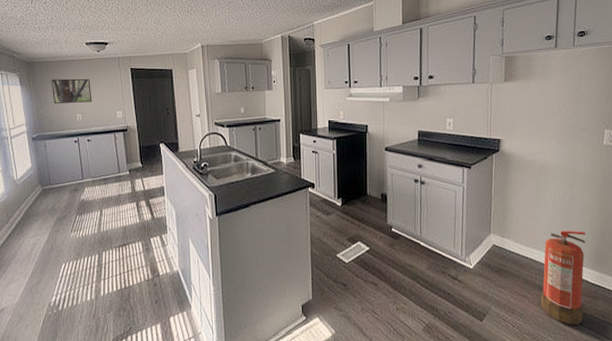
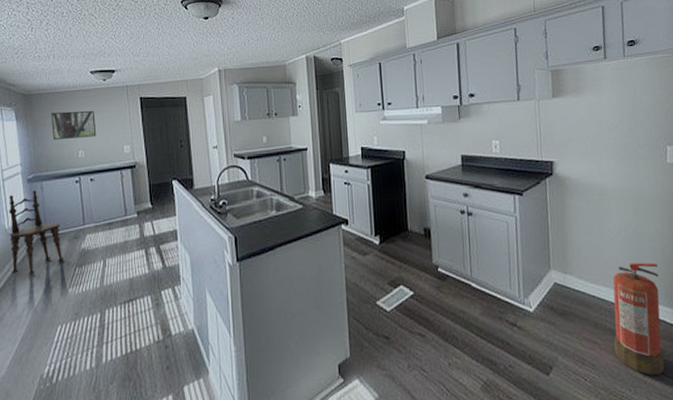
dining chair: none [16,147,67,220] -> present [8,190,65,275]

